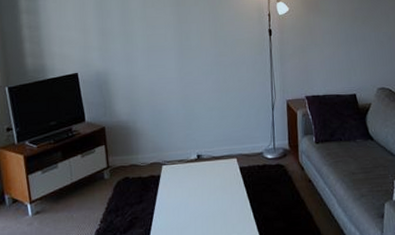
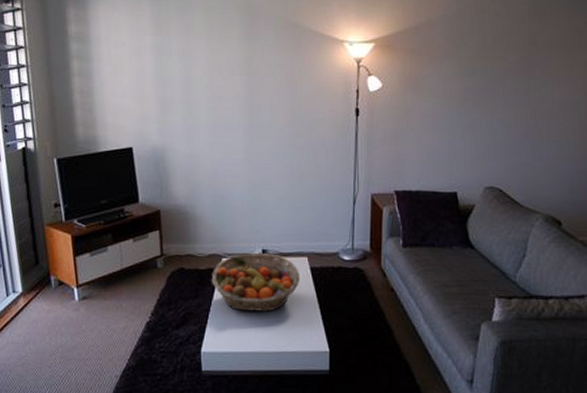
fruit basket: none [153,158,232,211] -> present [211,253,301,312]

